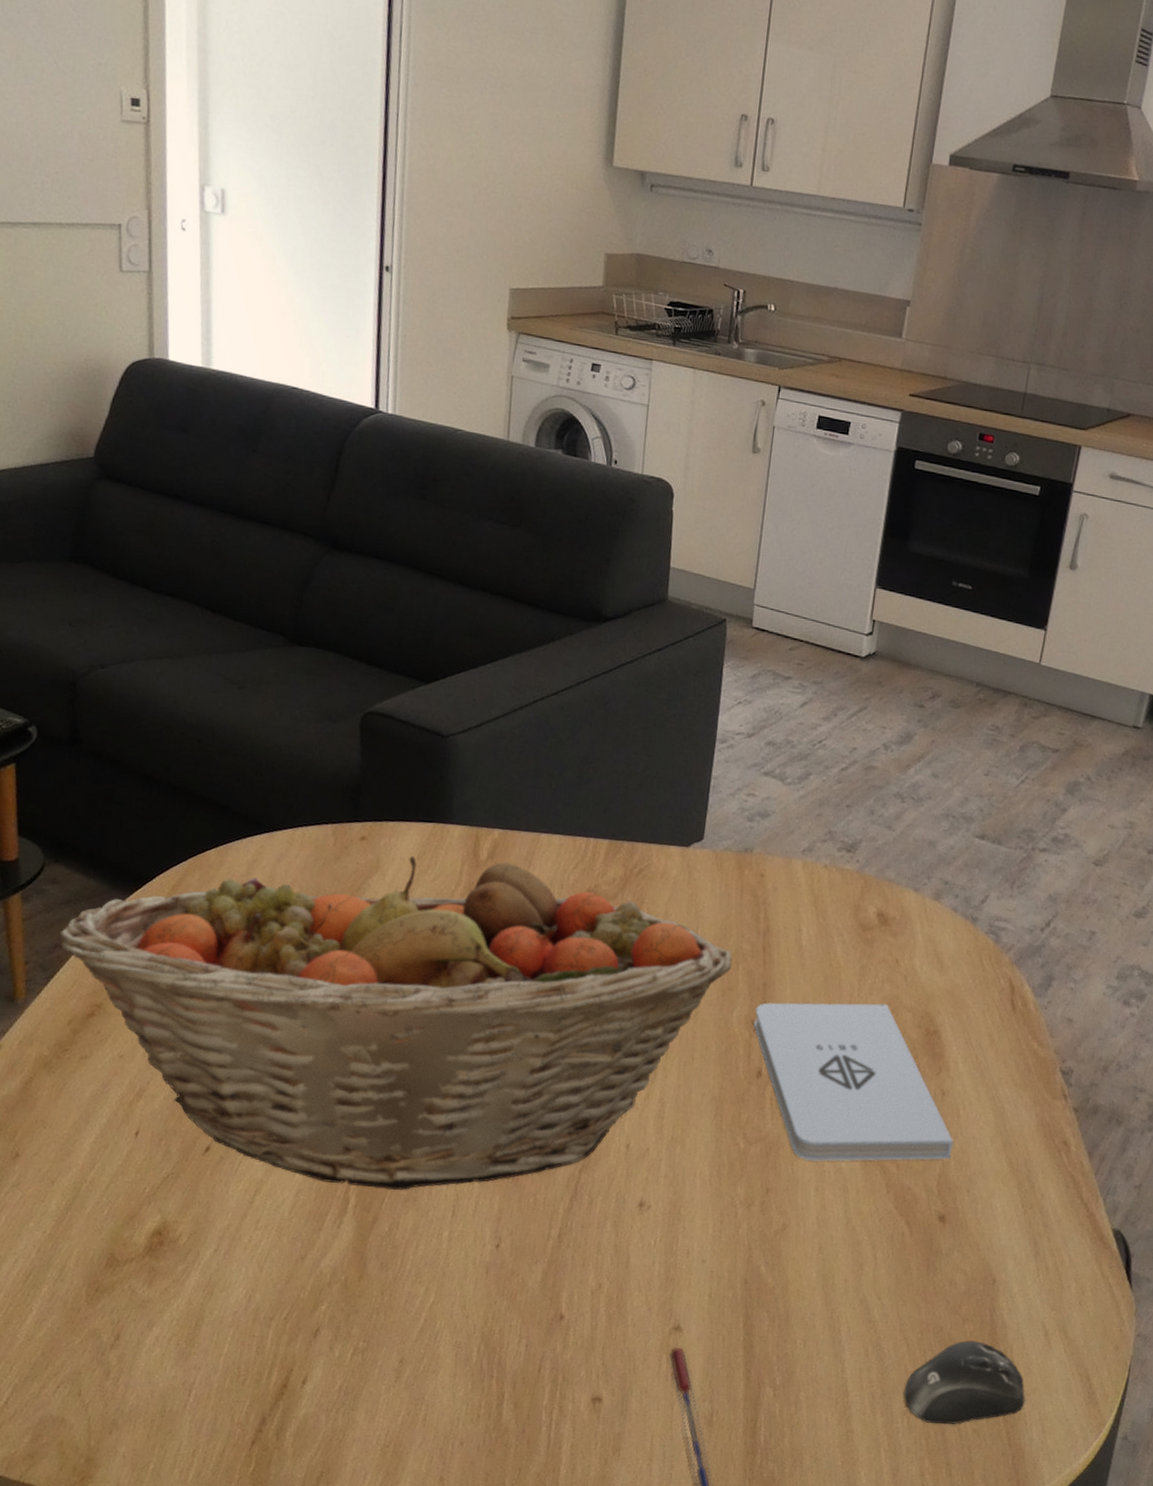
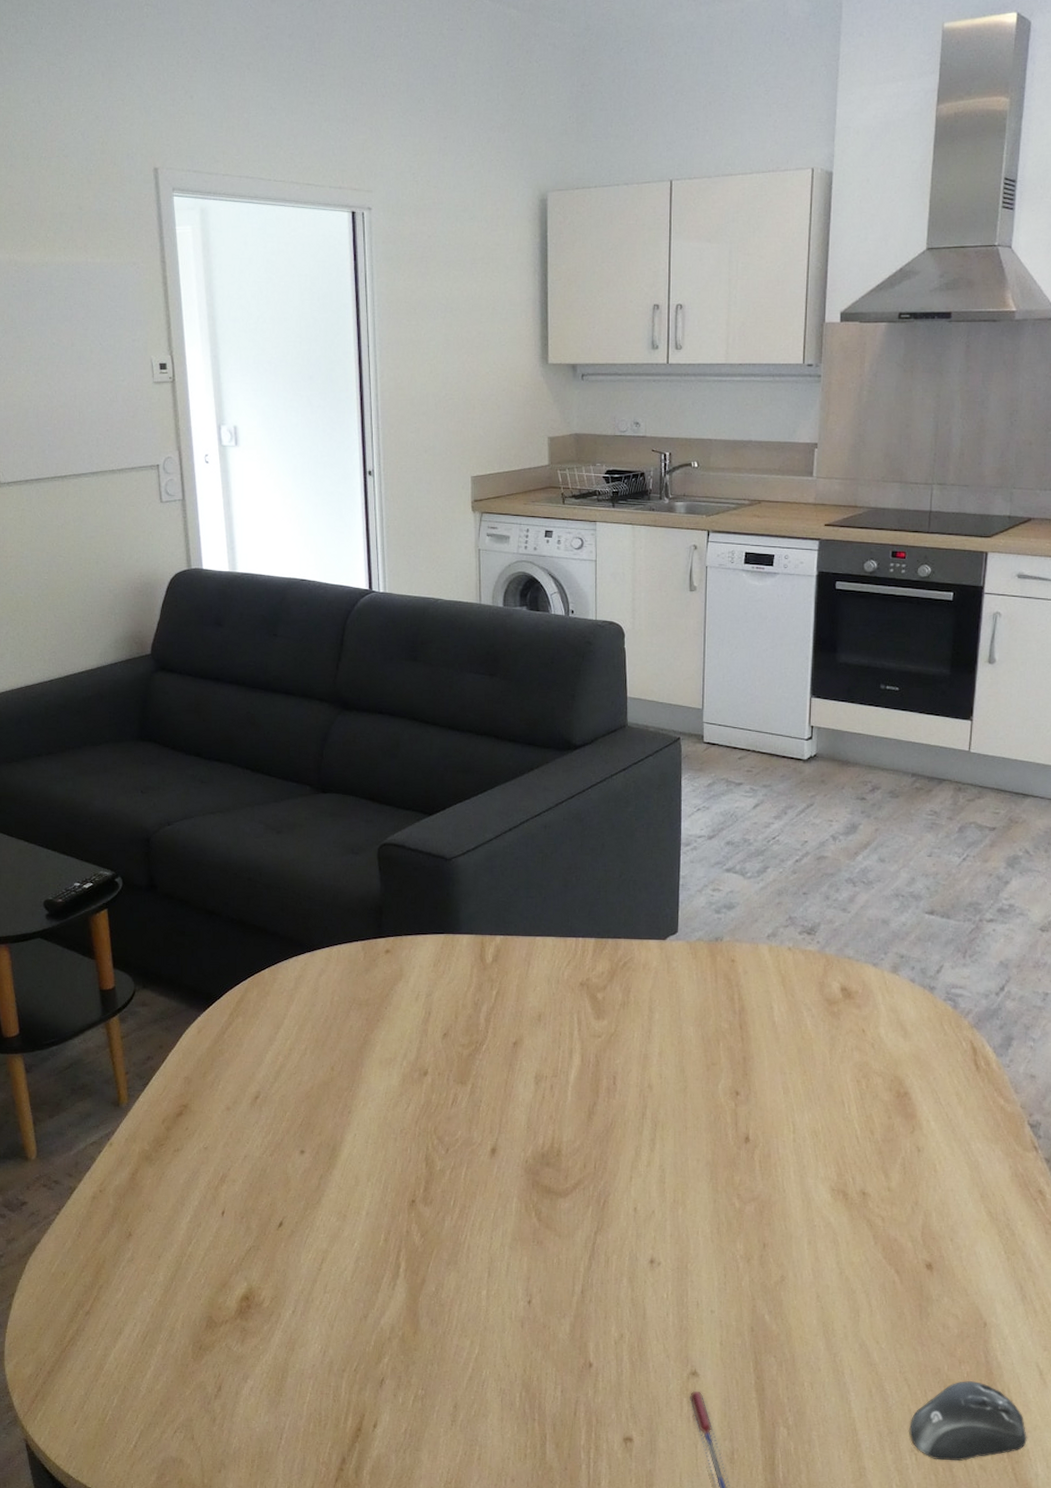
fruit basket: present [59,856,732,1191] -> none [151,963,713,1255]
notepad: present [753,1002,954,1162] -> none [738,1070,933,1218]

